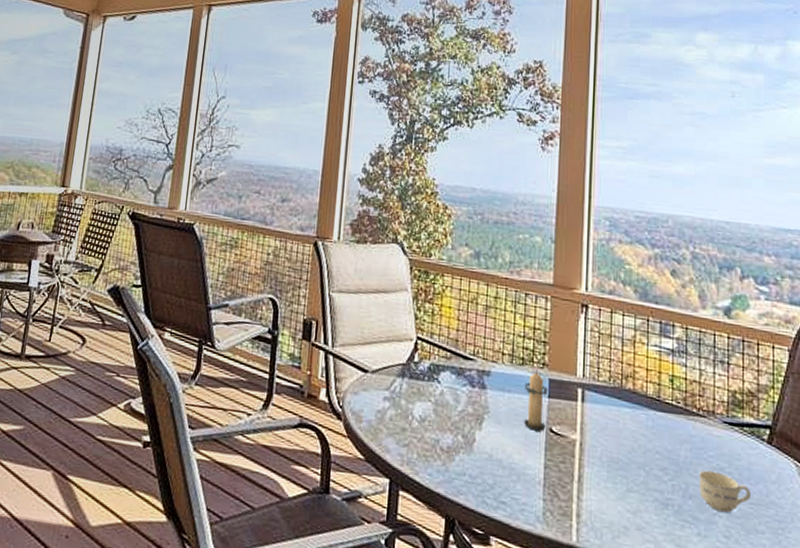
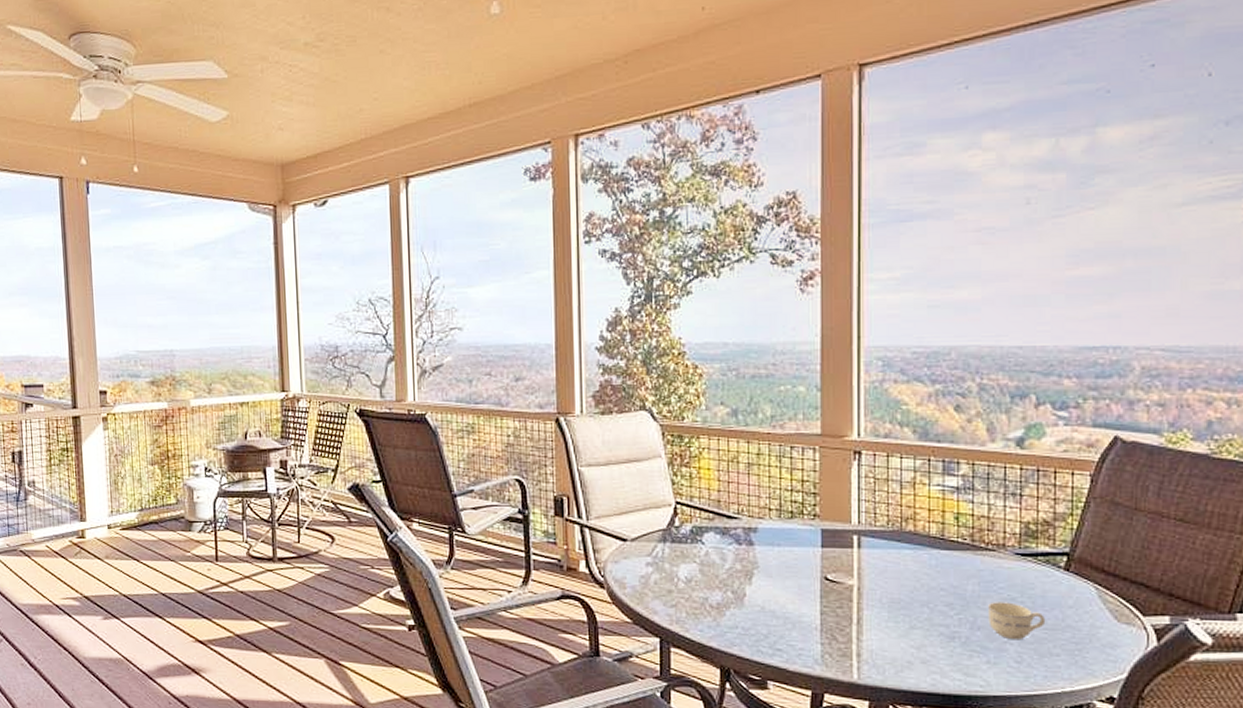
candle: present [524,369,549,432] -> none [794,521,821,580]

